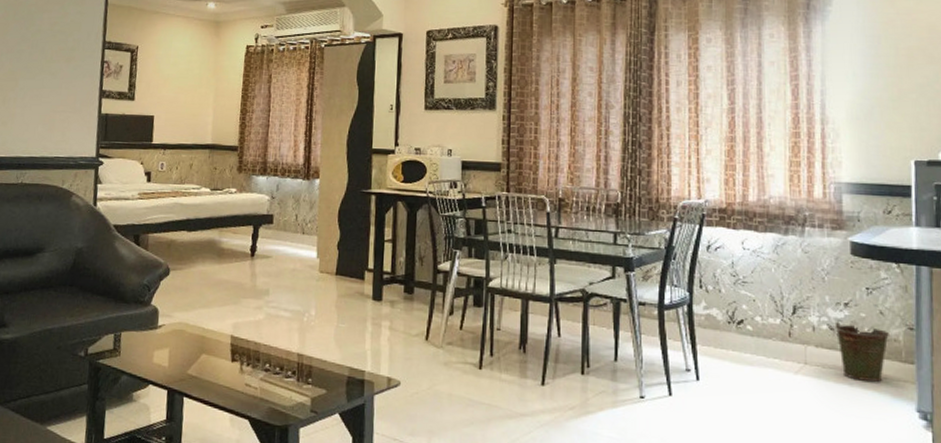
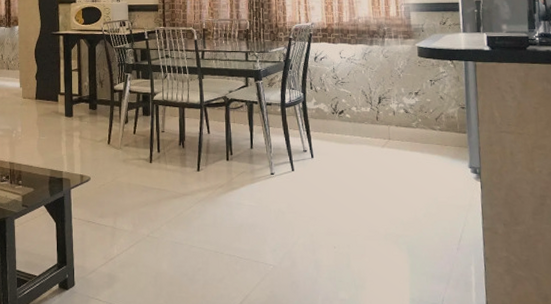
bucket: present [832,321,891,382] -> none [407,106,449,148]

